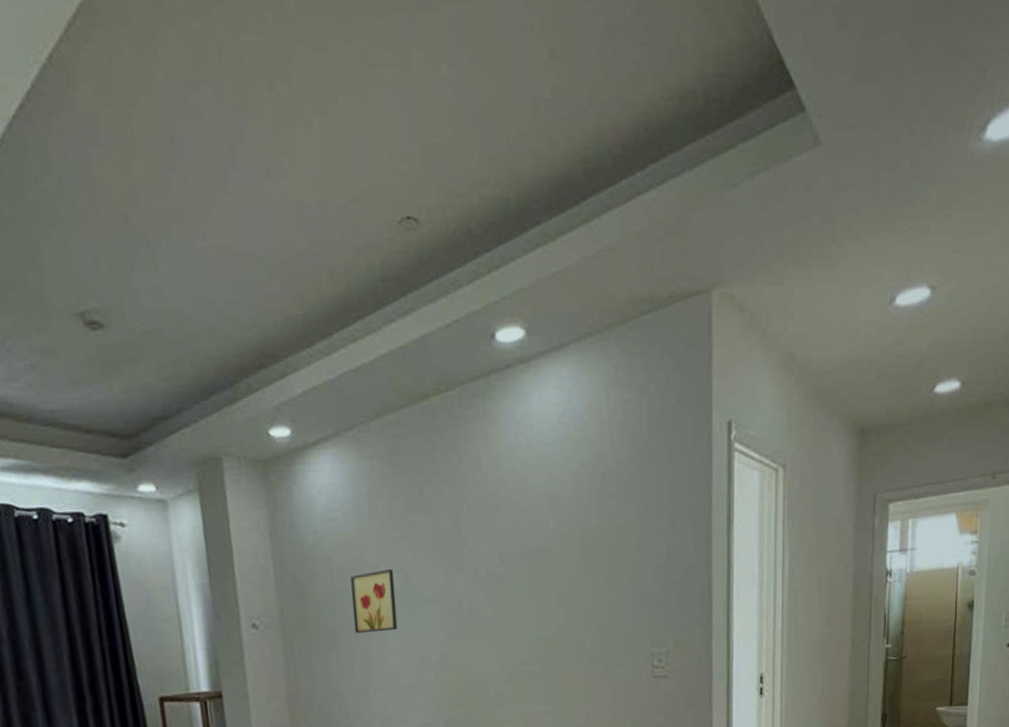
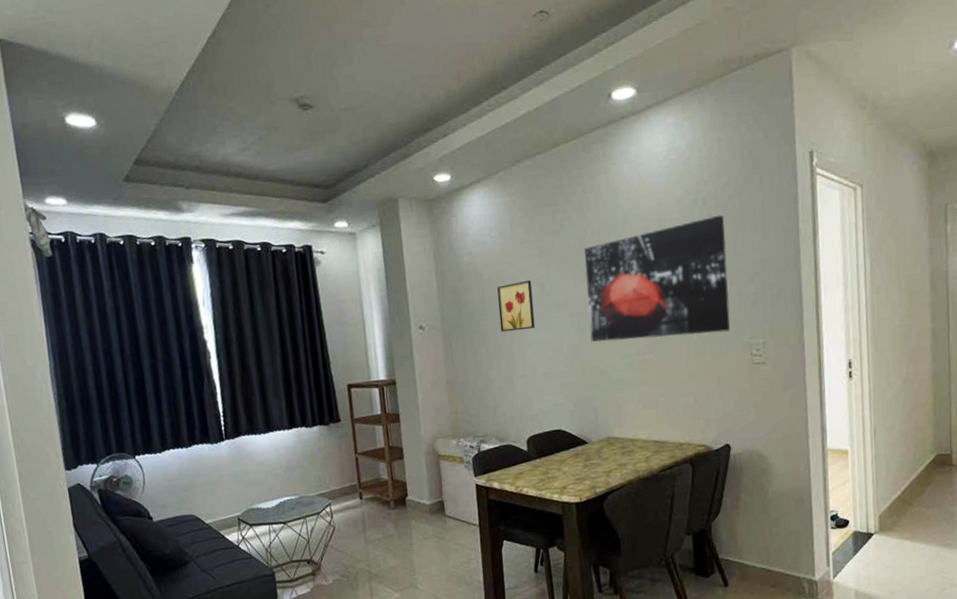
wall art: none [459,495,630,648] -> present [584,215,731,342]

